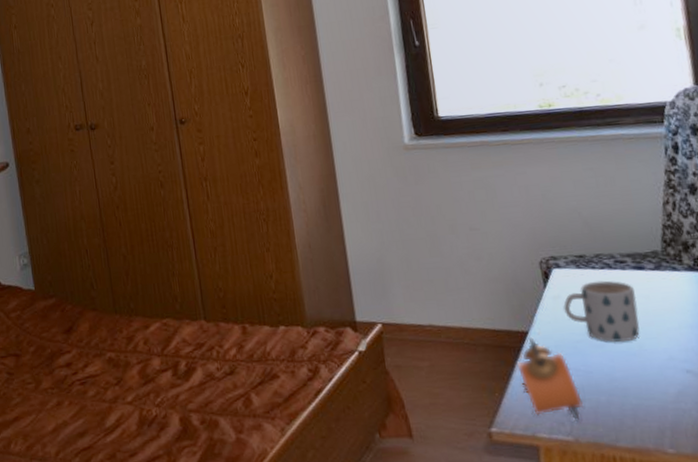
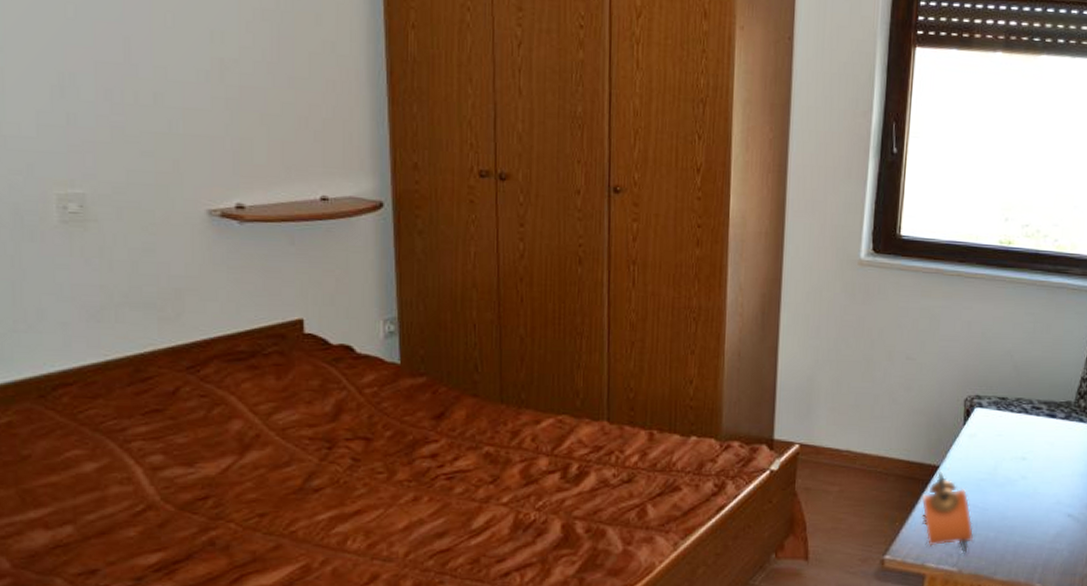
mug: present [563,280,640,343] -> none [975,424,1043,484]

